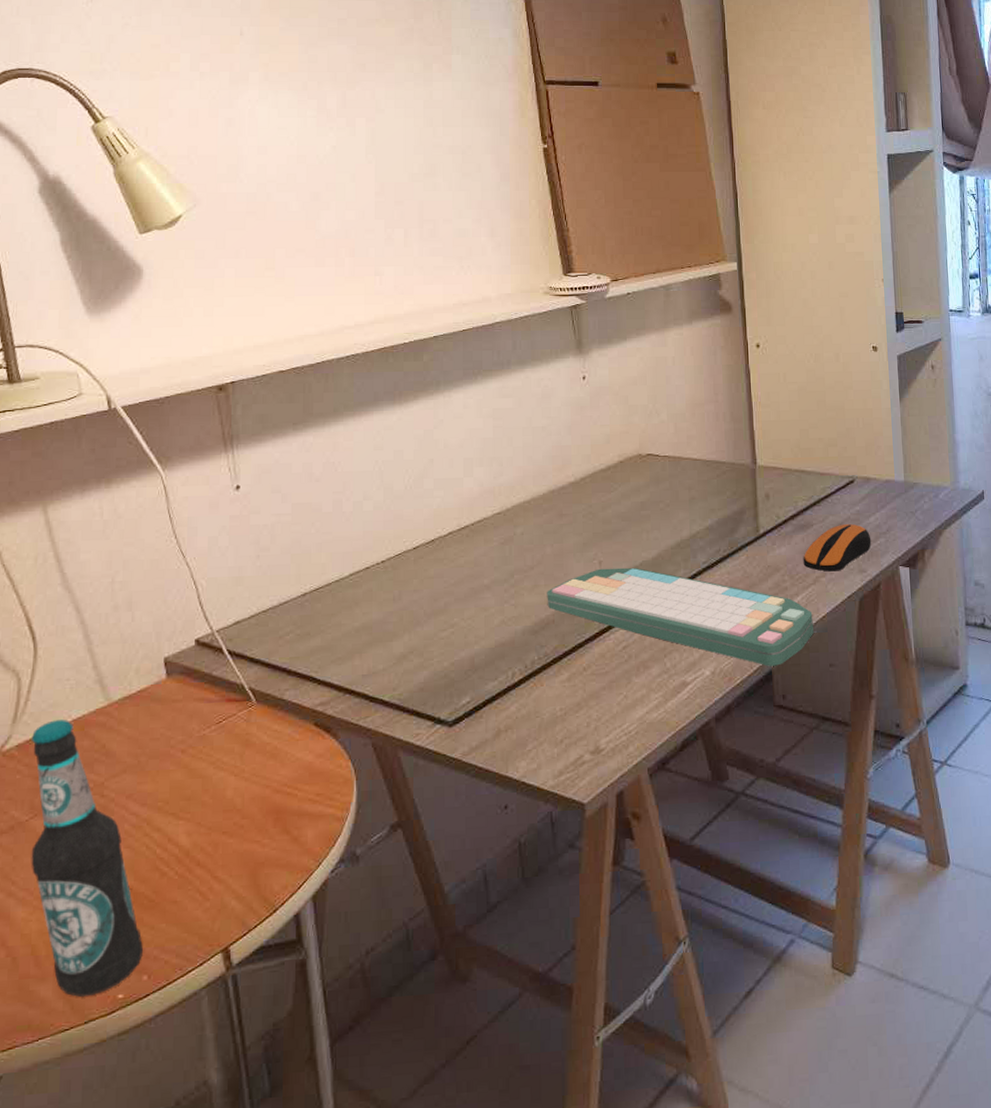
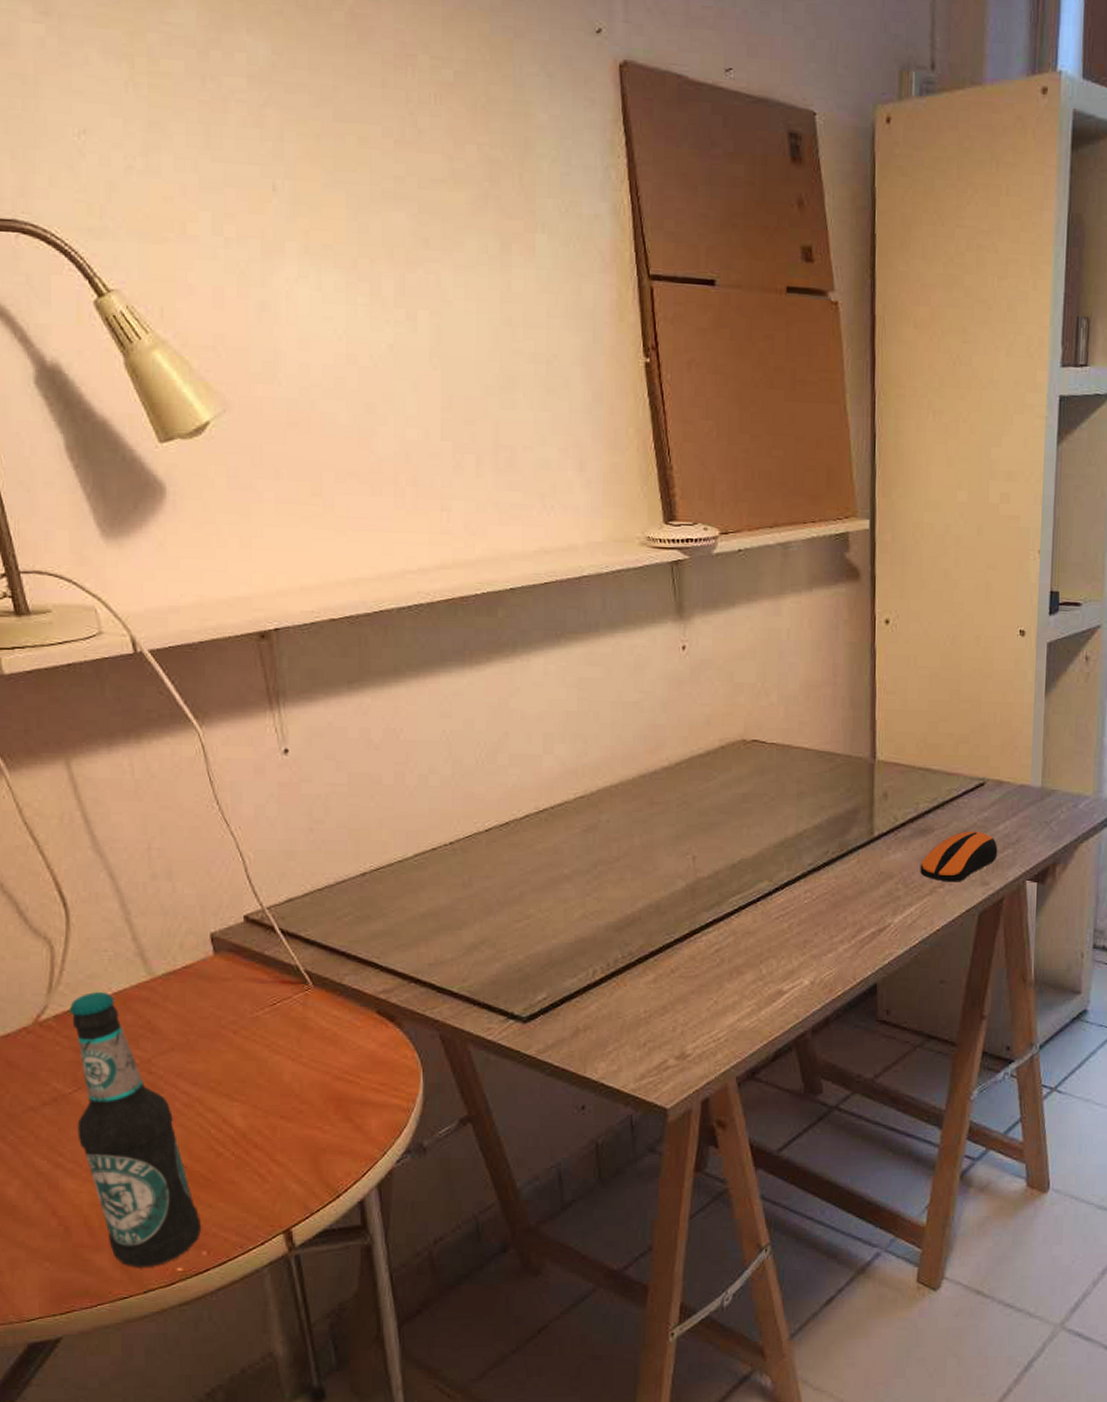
computer keyboard: present [547,567,813,666] -> none [633,864,926,979]

